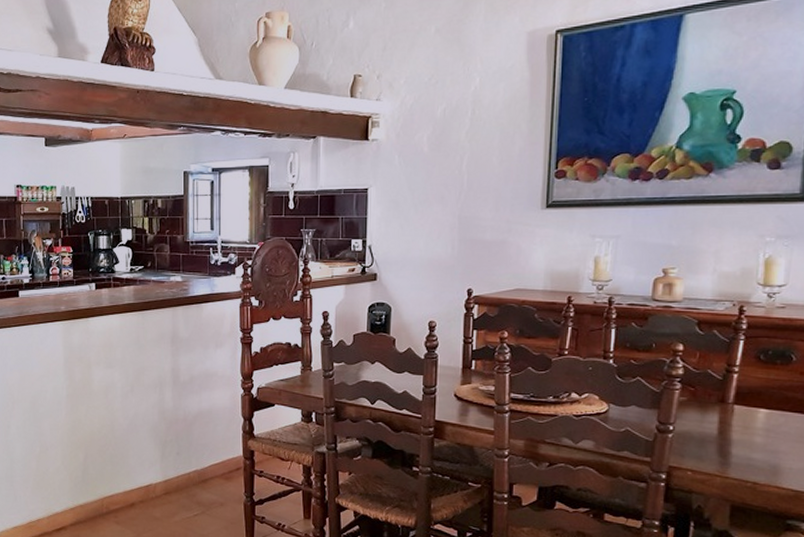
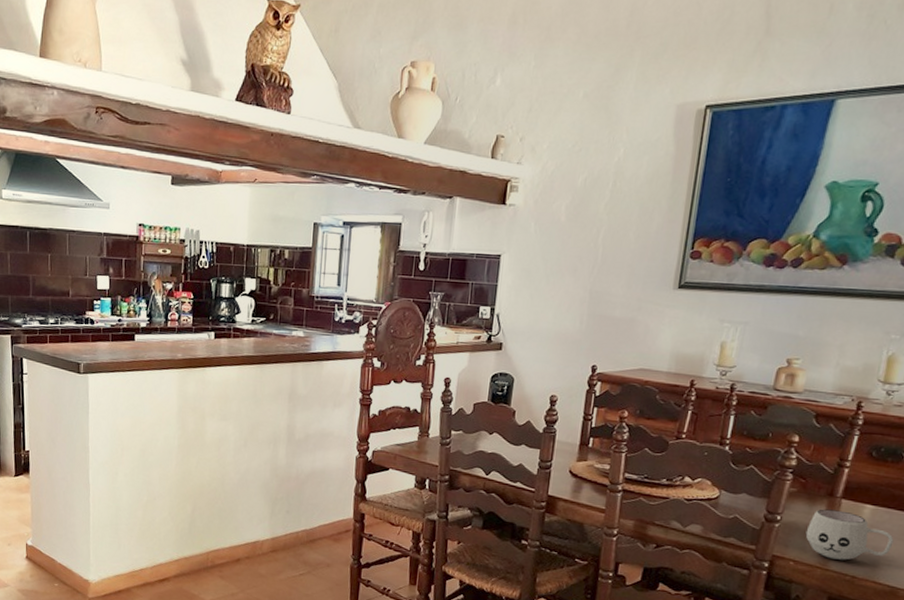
mug: none [700,416,793,467] -> present [805,509,894,560]

